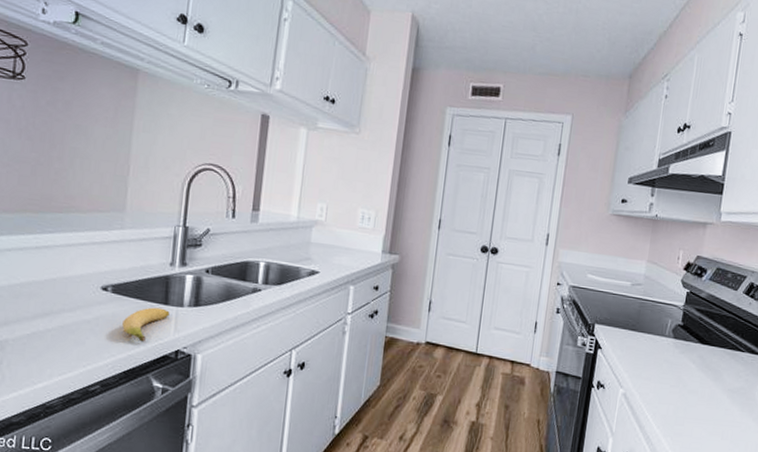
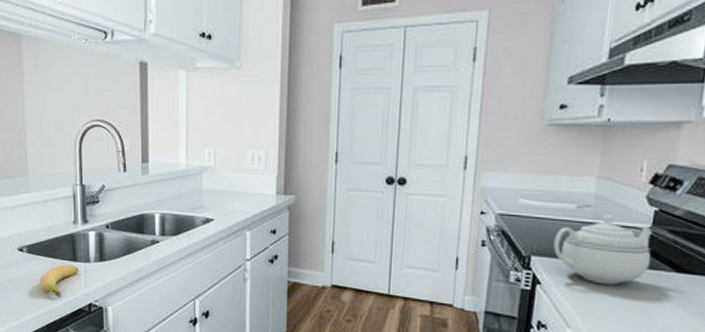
teapot: none [612,292,685,352] -> present [553,215,653,285]

